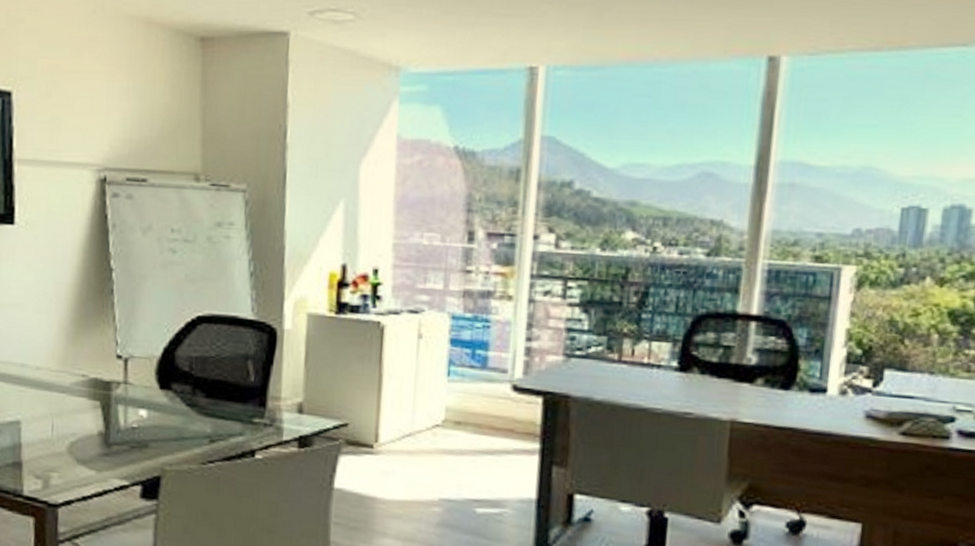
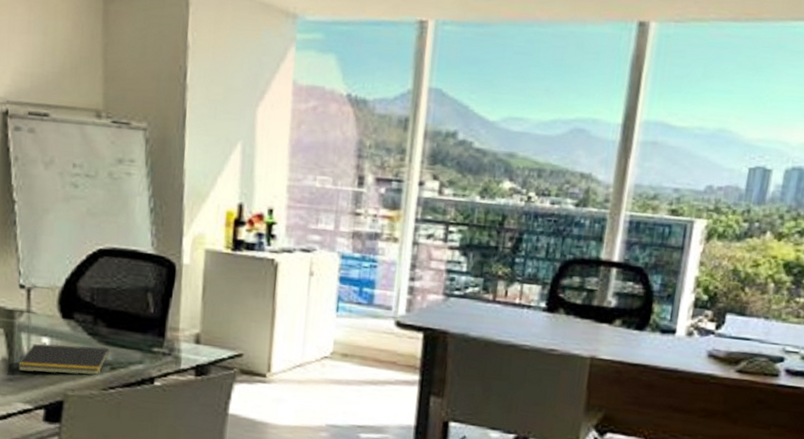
notepad: none [114,416,209,449] -> present [17,344,110,375]

